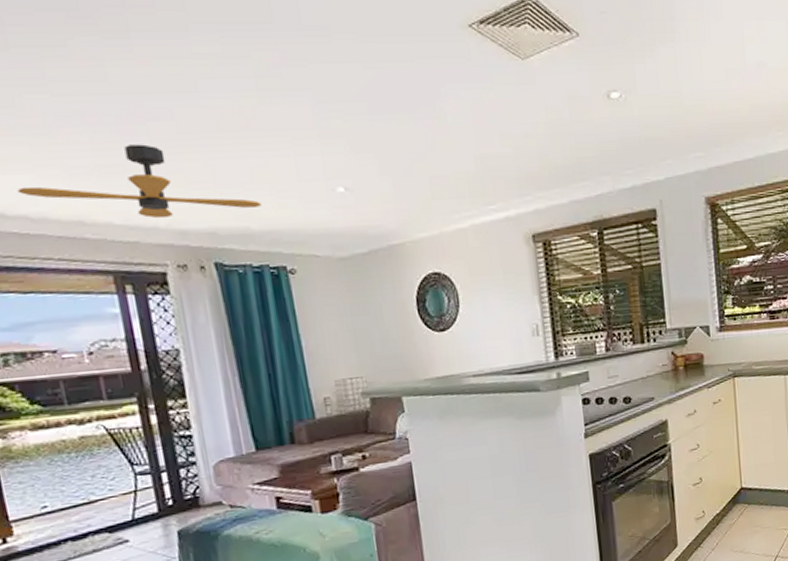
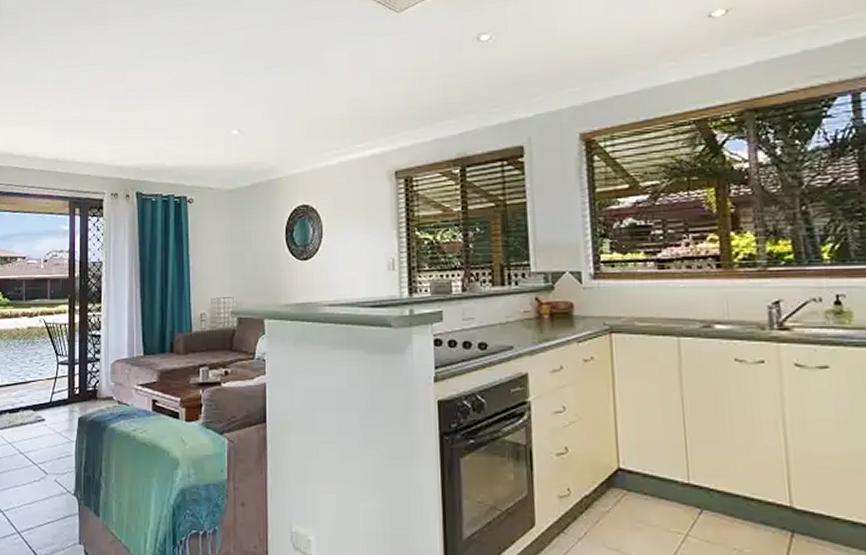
ceiling fan: present [17,144,262,219] -> none [23,100,175,157]

